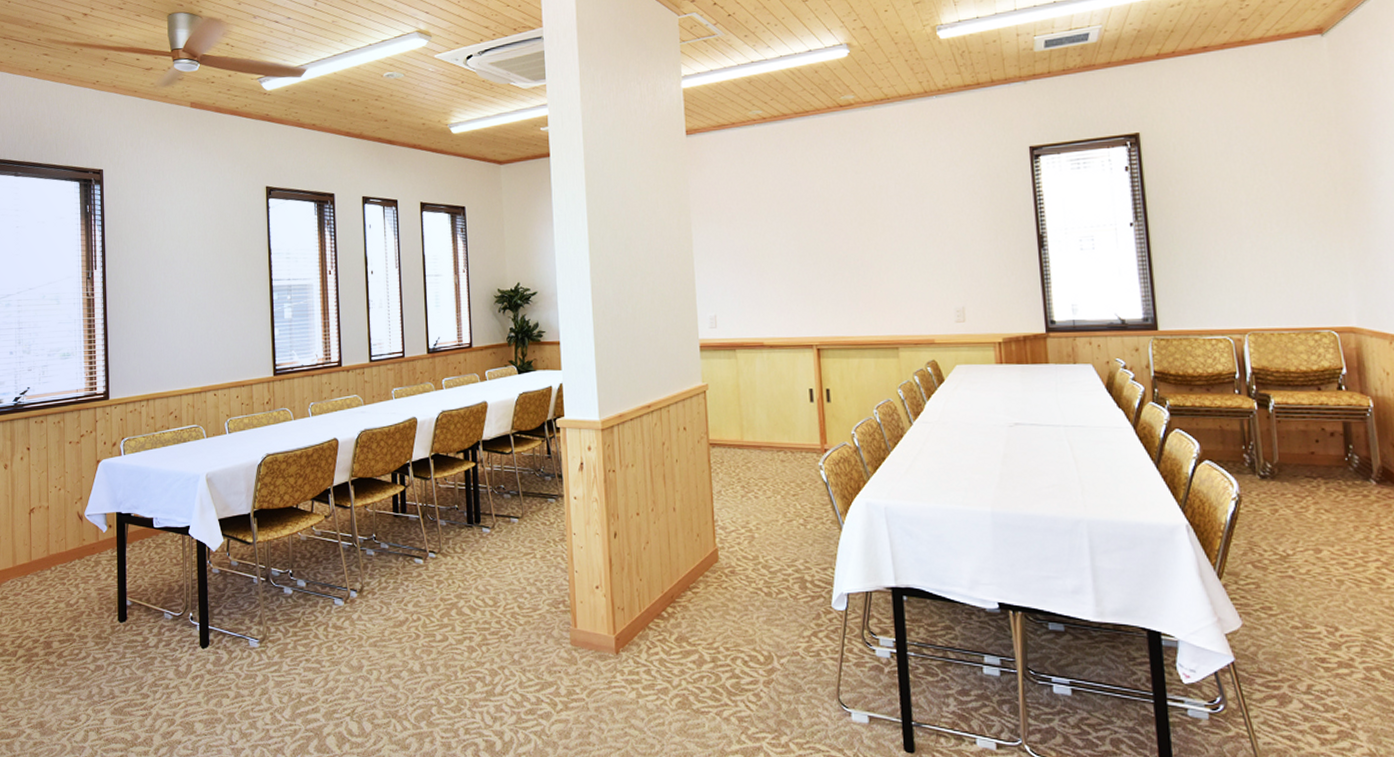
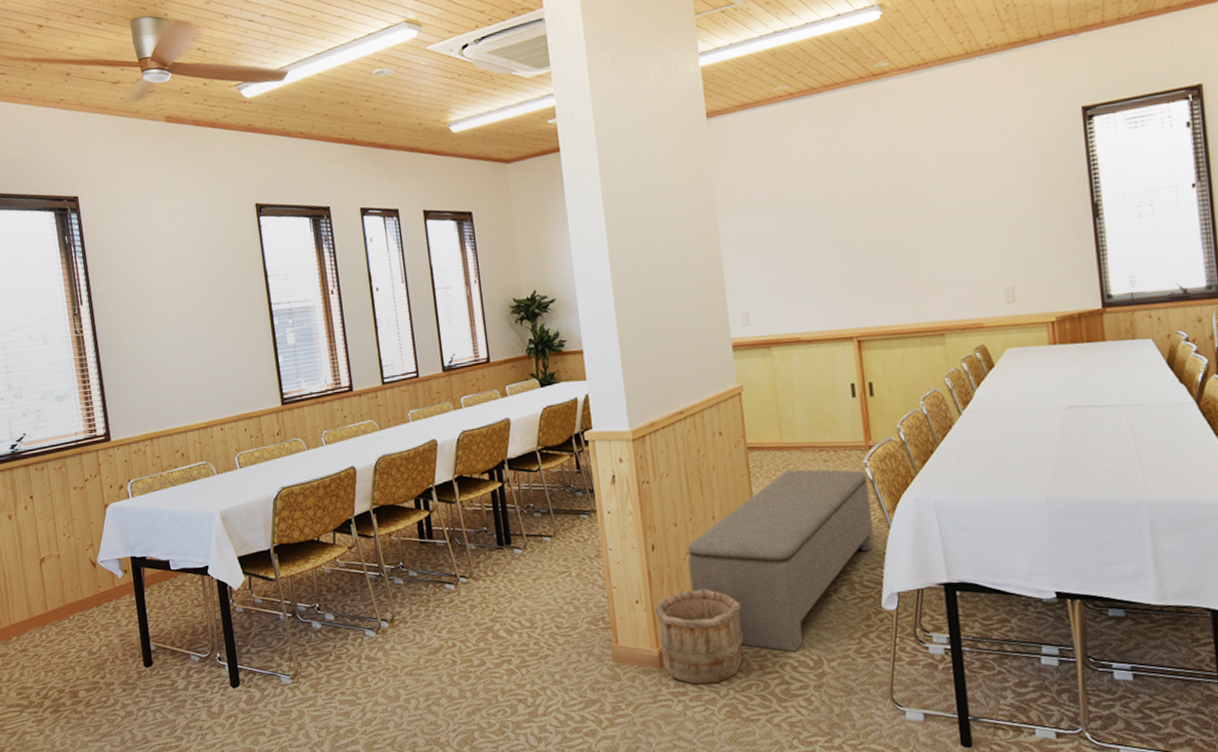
wooden bucket: none [613,579,697,673] -> present [654,590,743,684]
bench: none [648,468,826,647] -> present [687,469,875,652]

